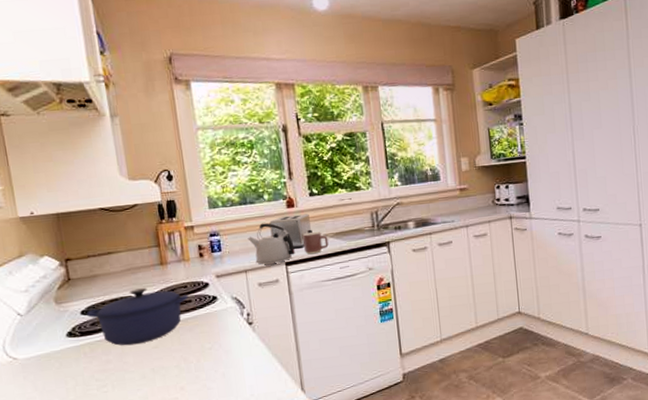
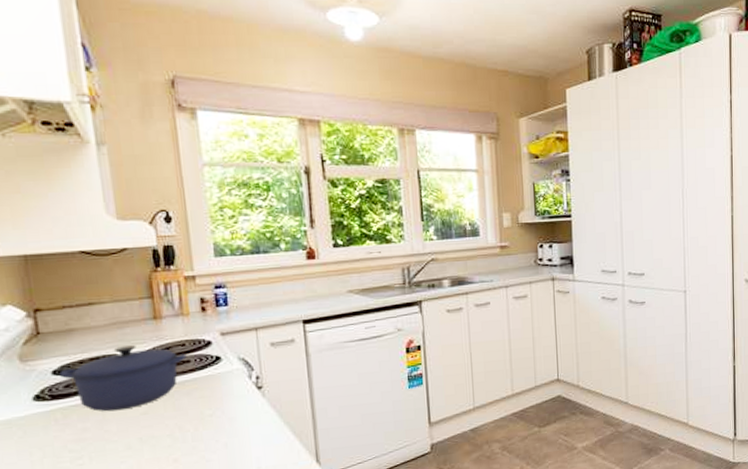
kettle: present [247,223,295,265] -> none [259,275,315,323]
toaster: present [269,213,313,249] -> none [285,267,335,306]
mug: present [302,232,329,254] -> none [323,287,353,312]

